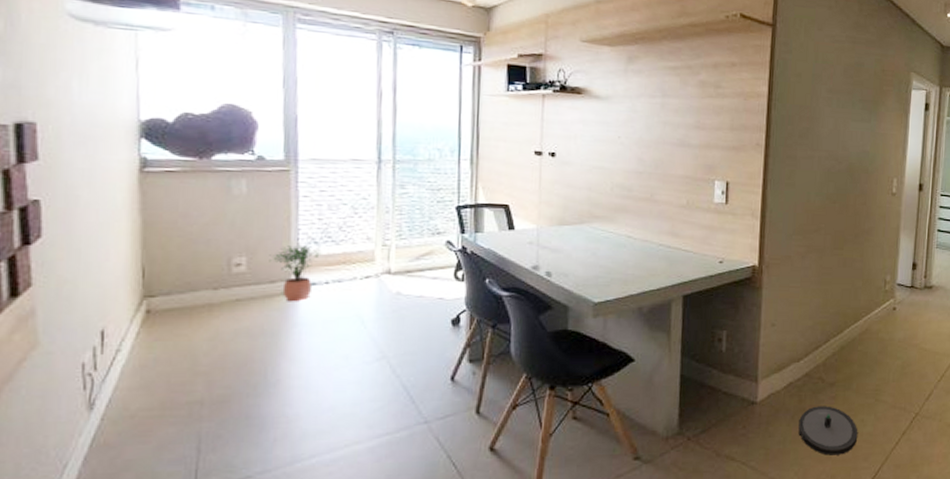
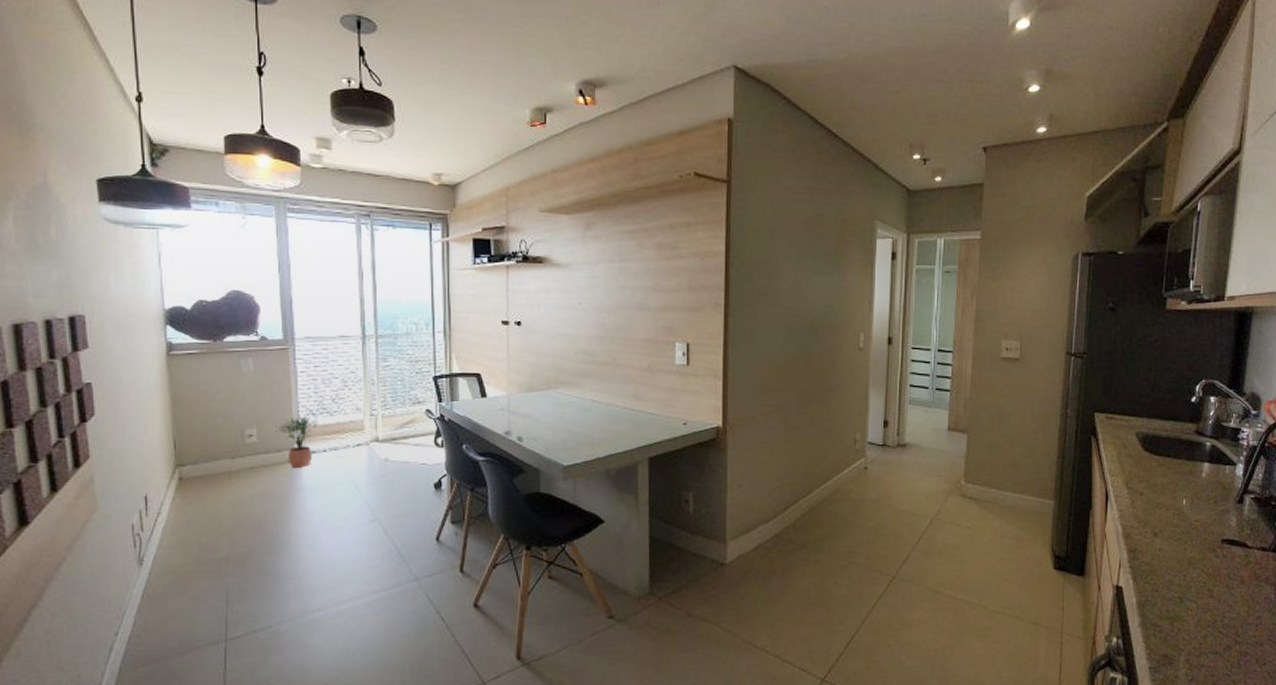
robot vacuum: present [798,406,858,456] -> none [769,568,832,618]

